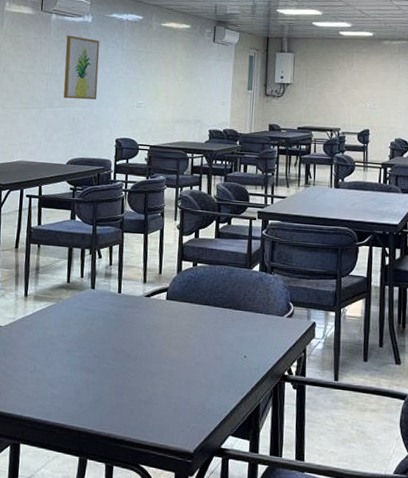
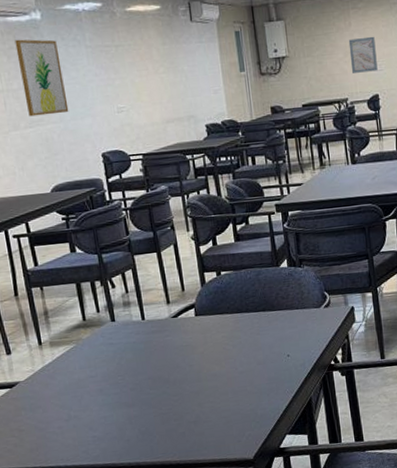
wall art: none [347,78,373,109] -> present [348,36,378,73]

